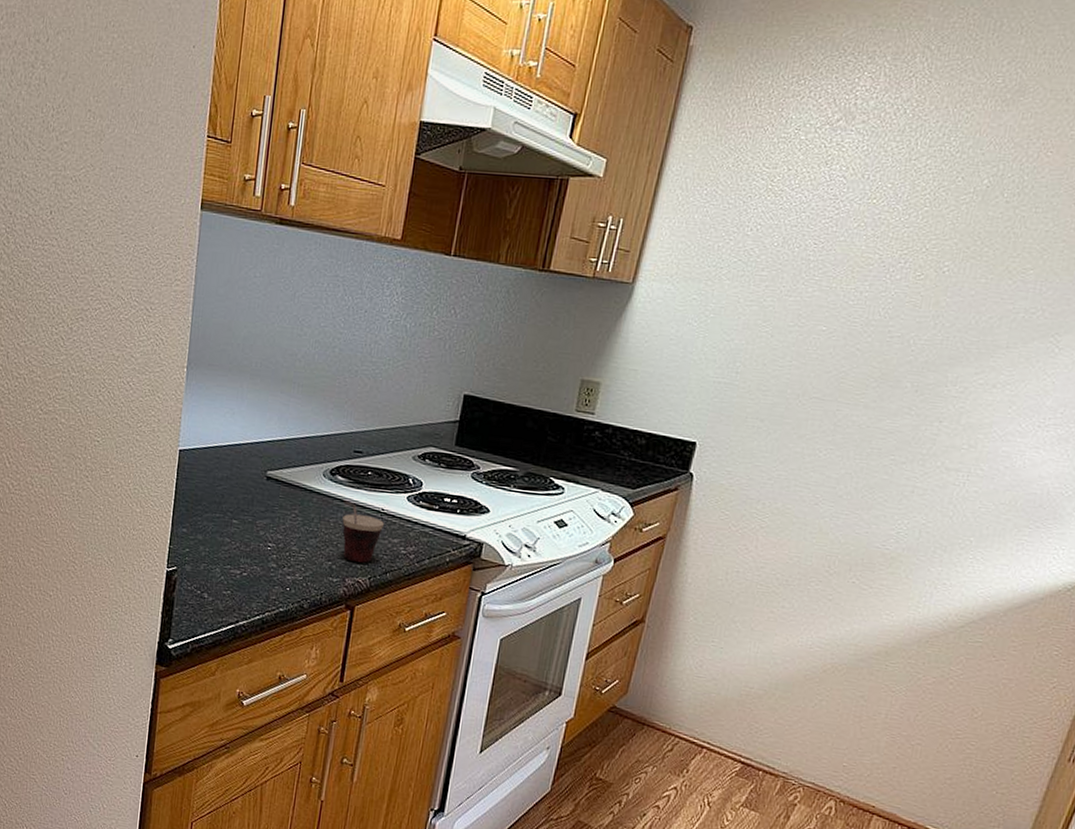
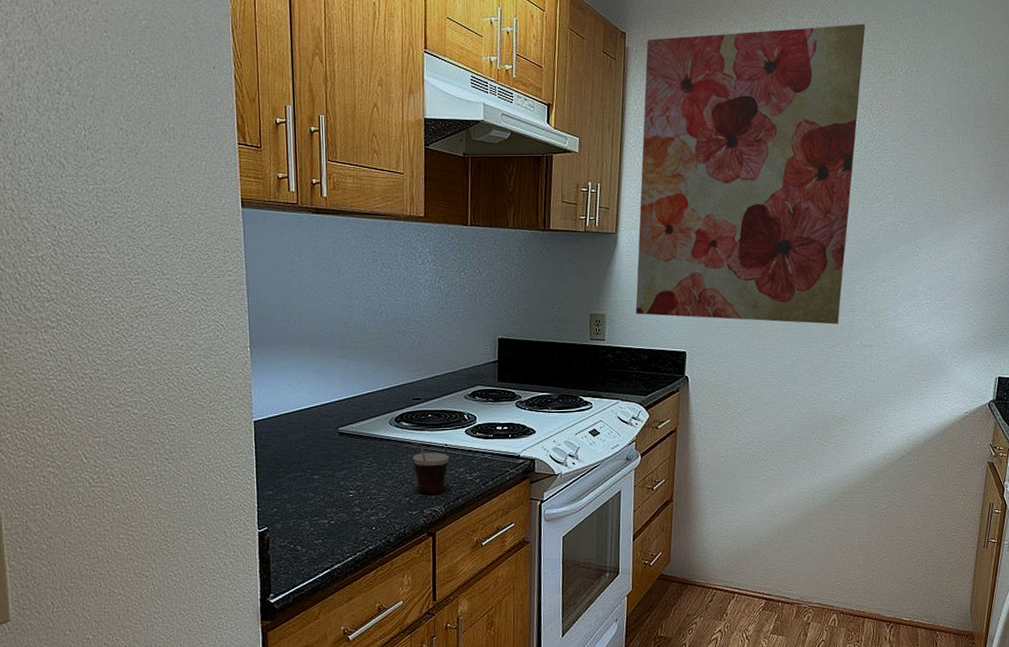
wall art: none [640,28,1043,435] -> present [635,24,865,325]

